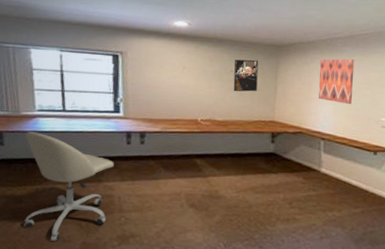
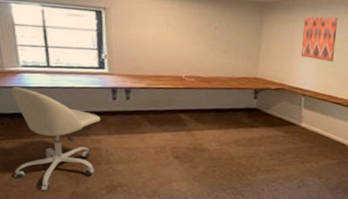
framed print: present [233,59,259,92] -> none [217,16,243,49]

